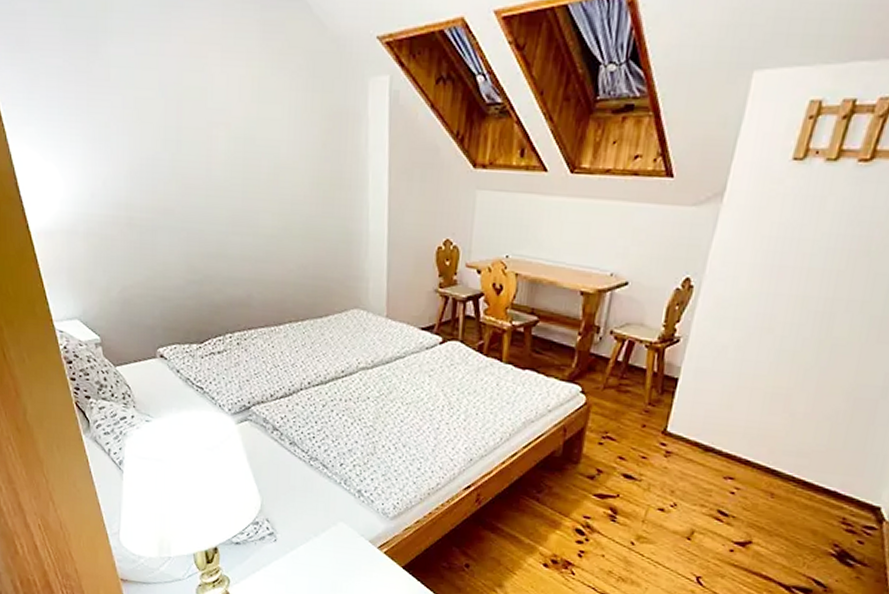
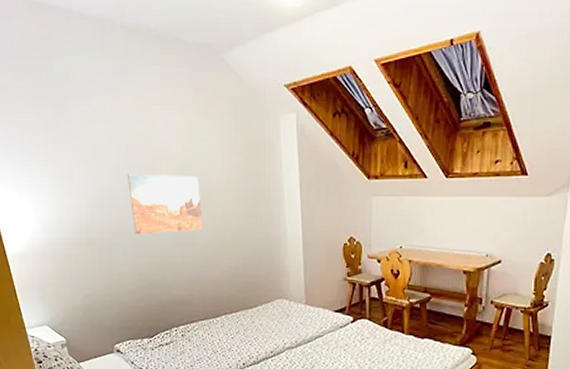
wall art: none [177,139,267,218] -> present [128,174,203,235]

